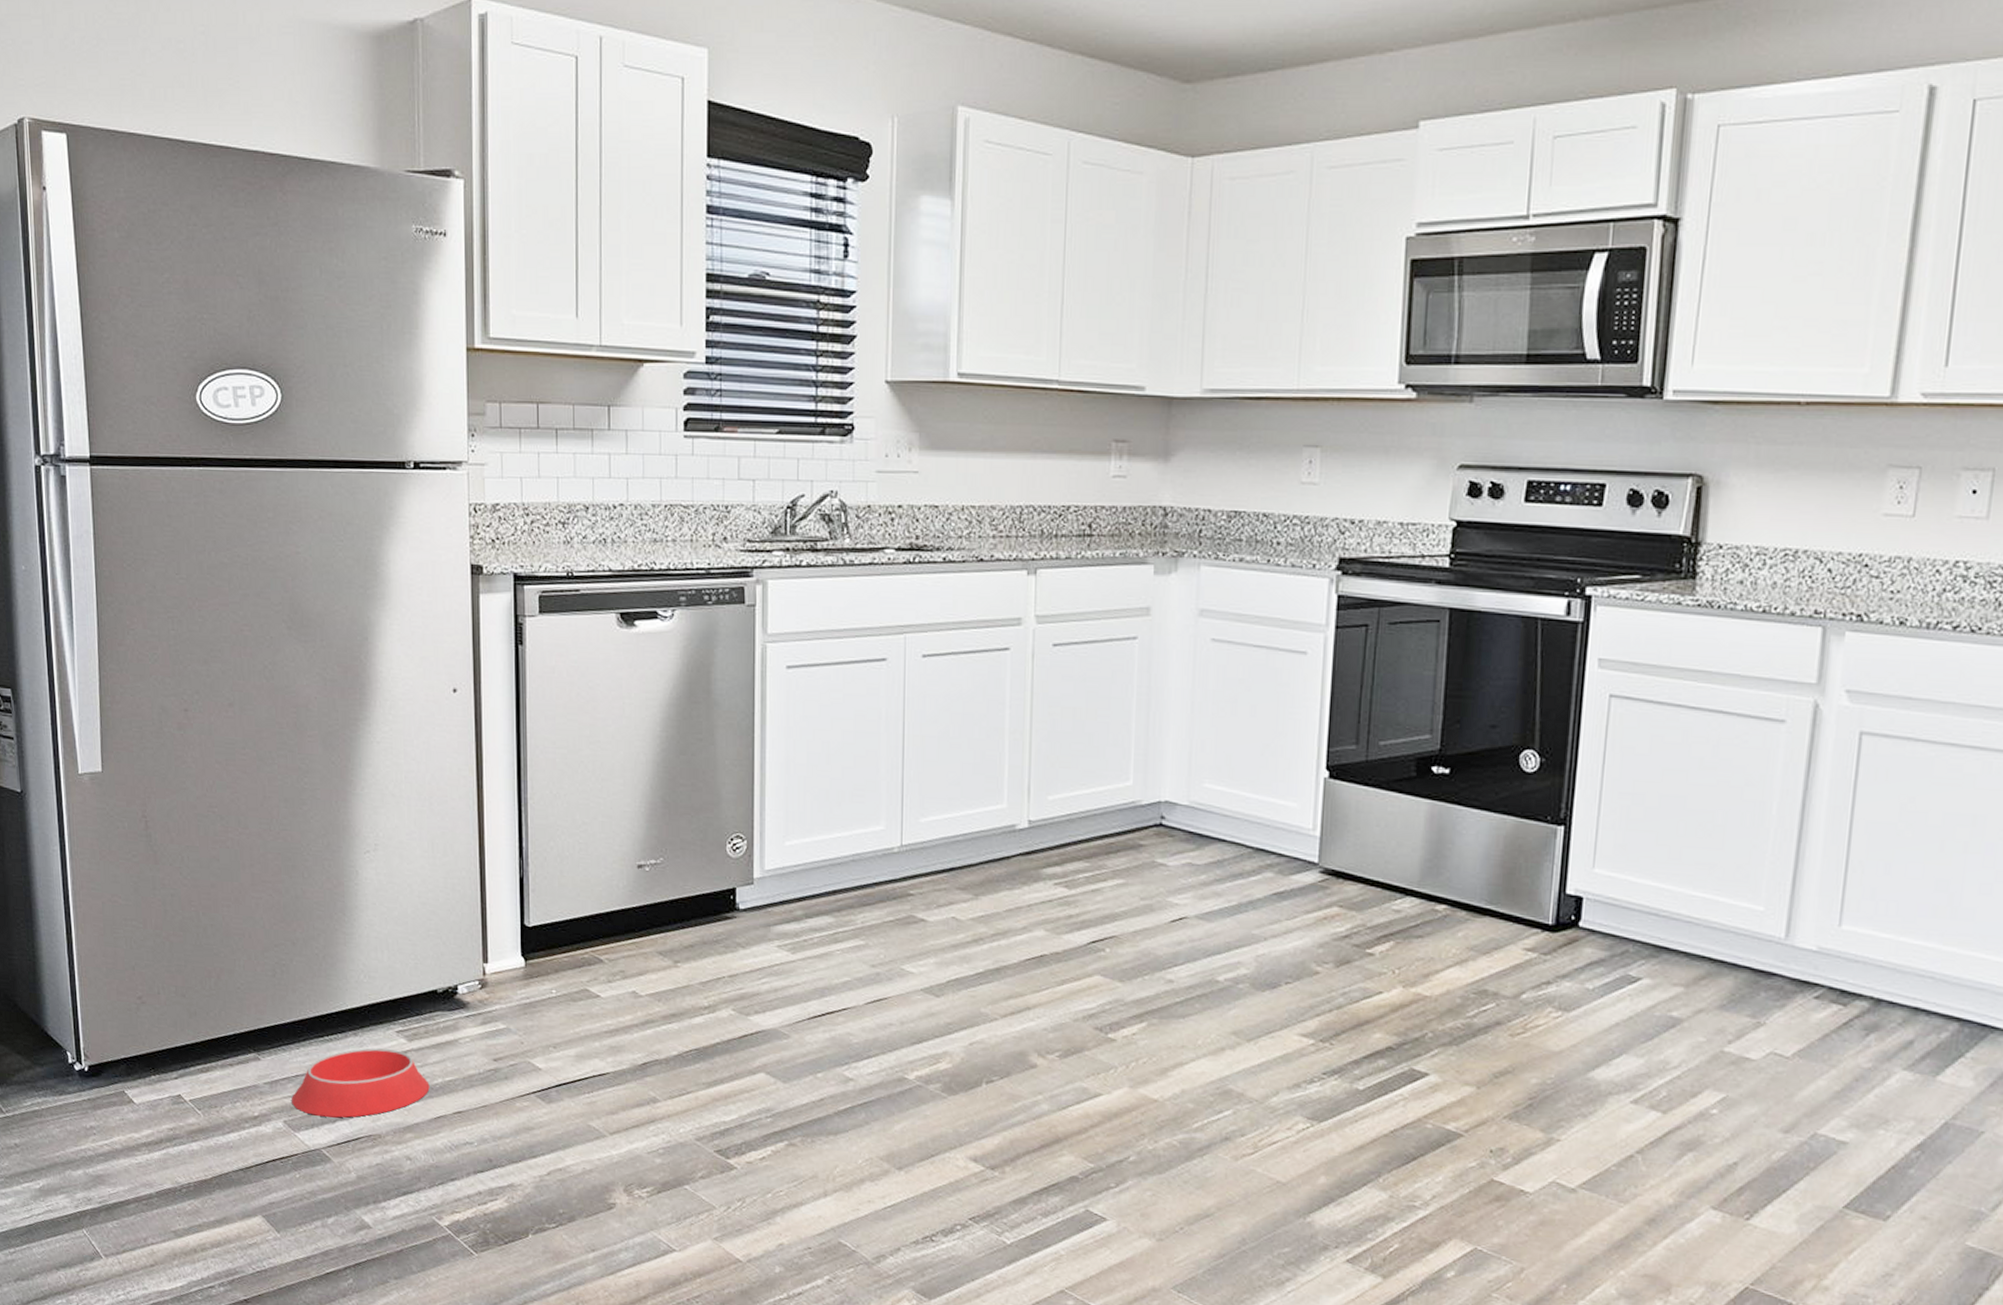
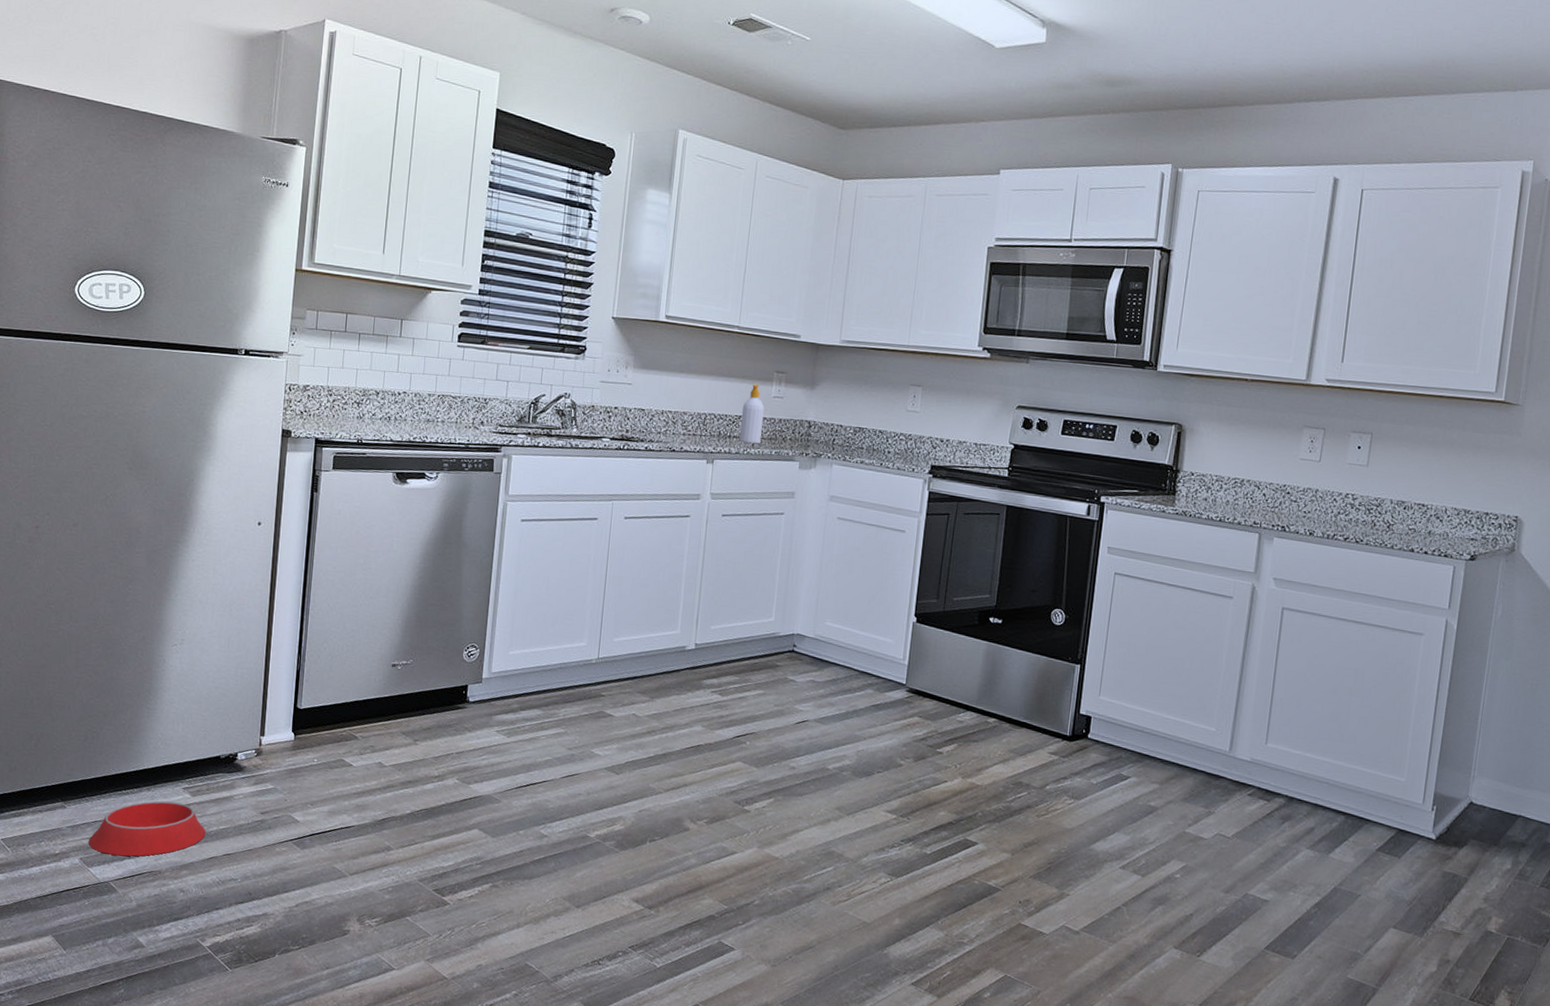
soap bottle: none [1069,461,1101,544] -> present [739,384,764,444]

